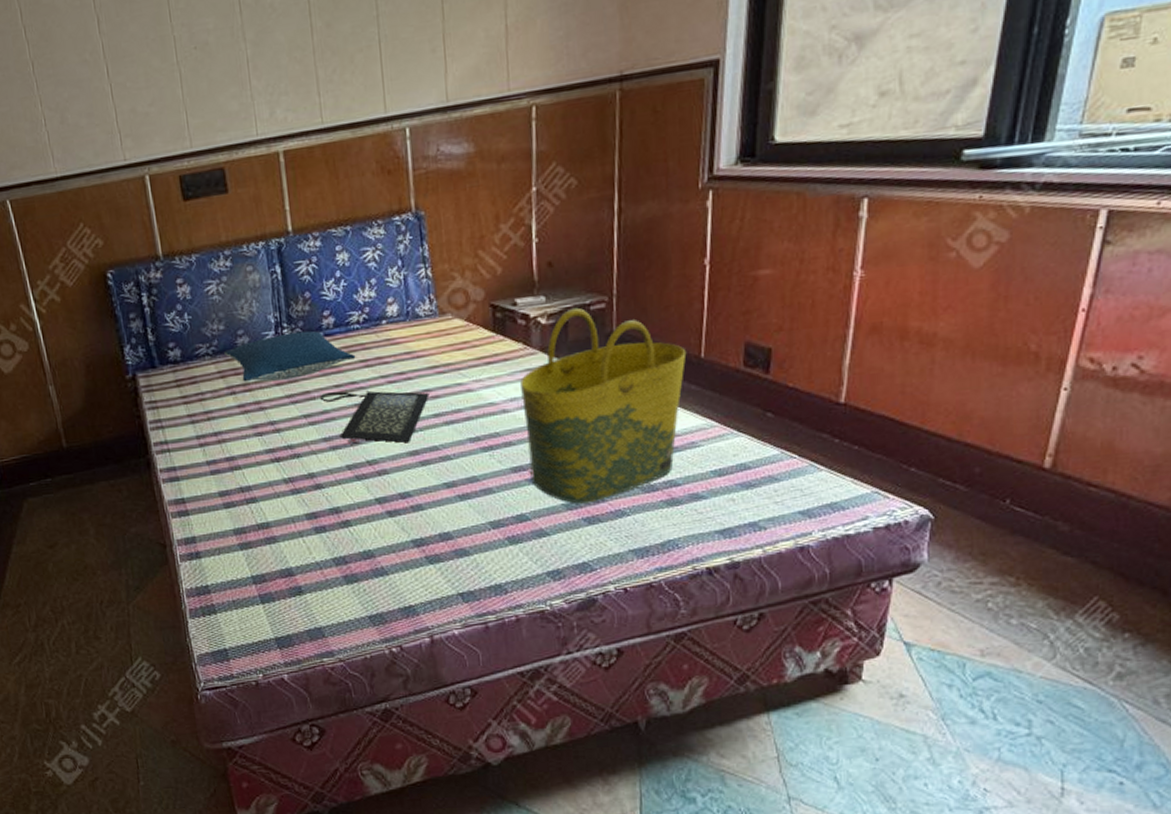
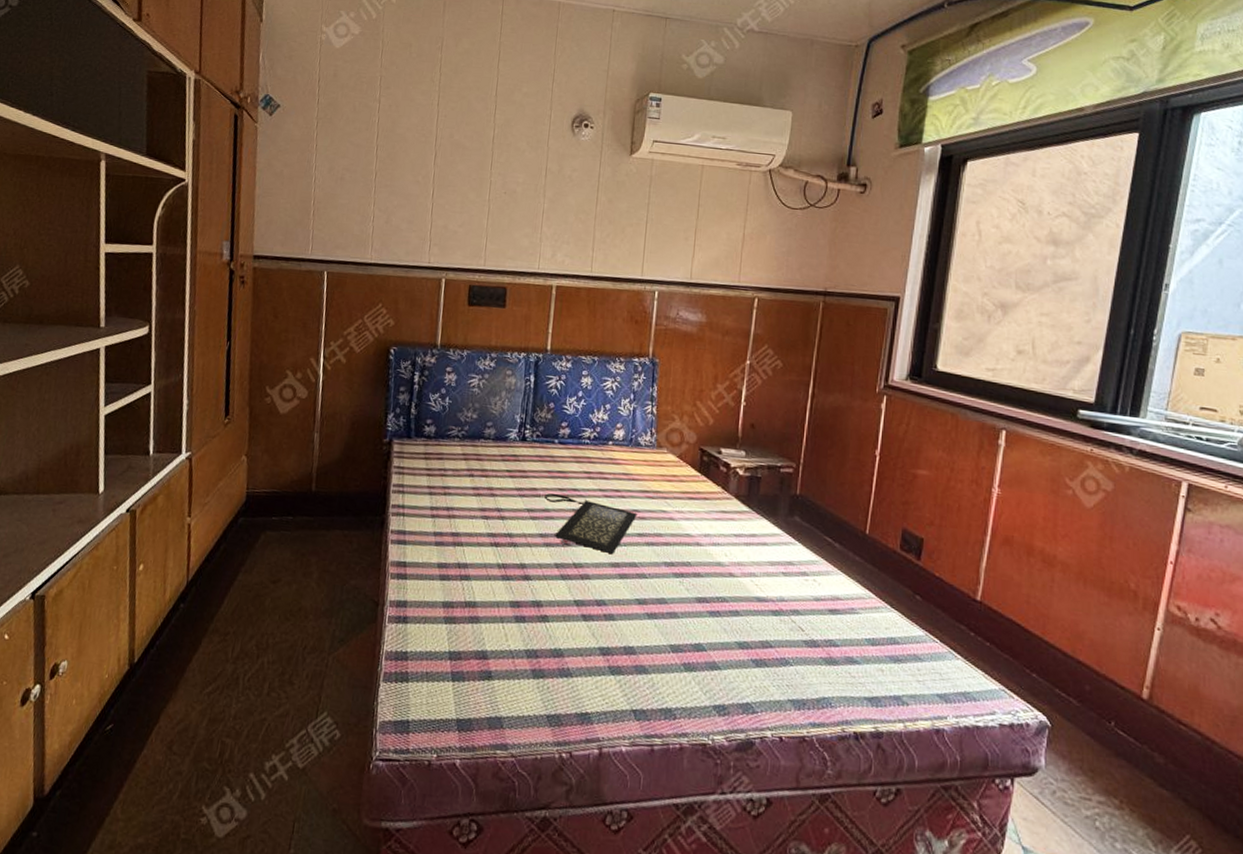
pillow: present [224,330,356,382] -> none [472,433,582,475]
tote bag: present [520,307,687,504] -> none [712,467,855,646]

